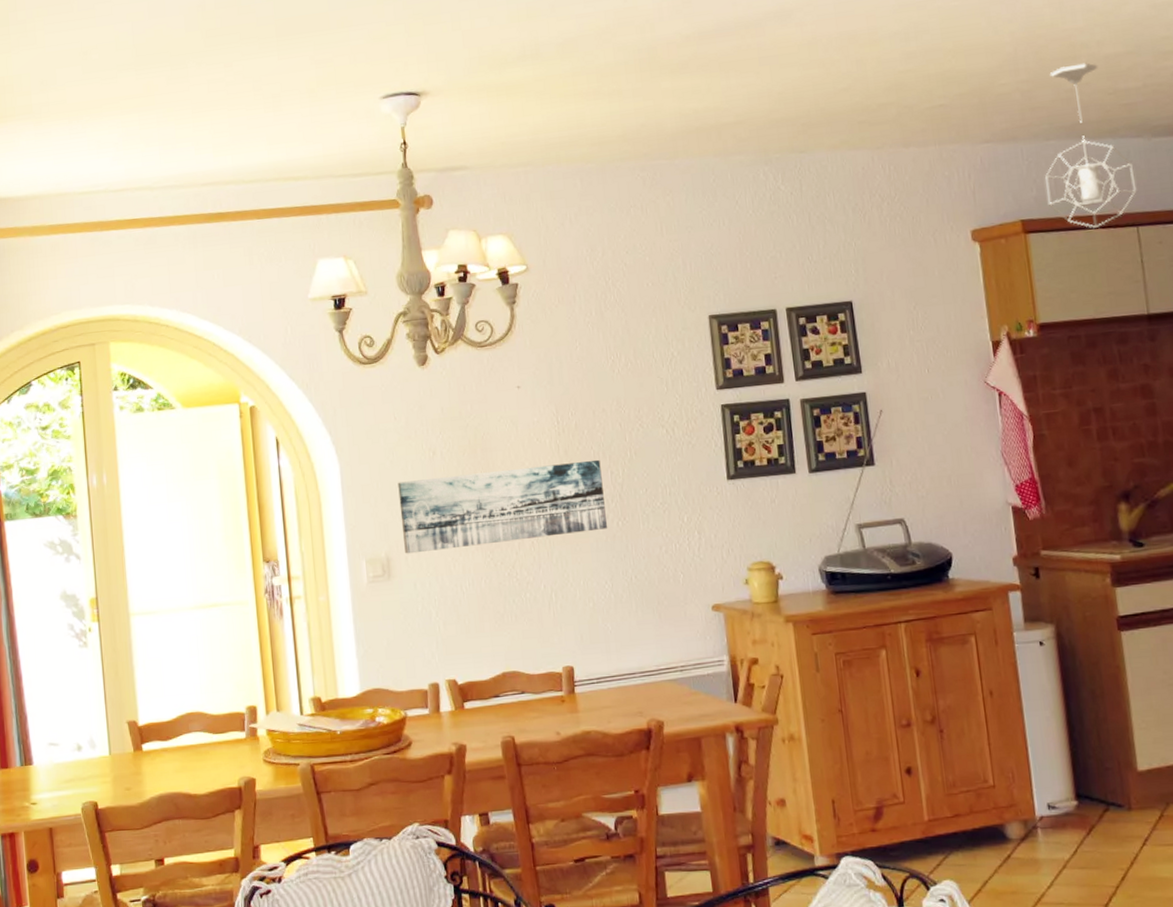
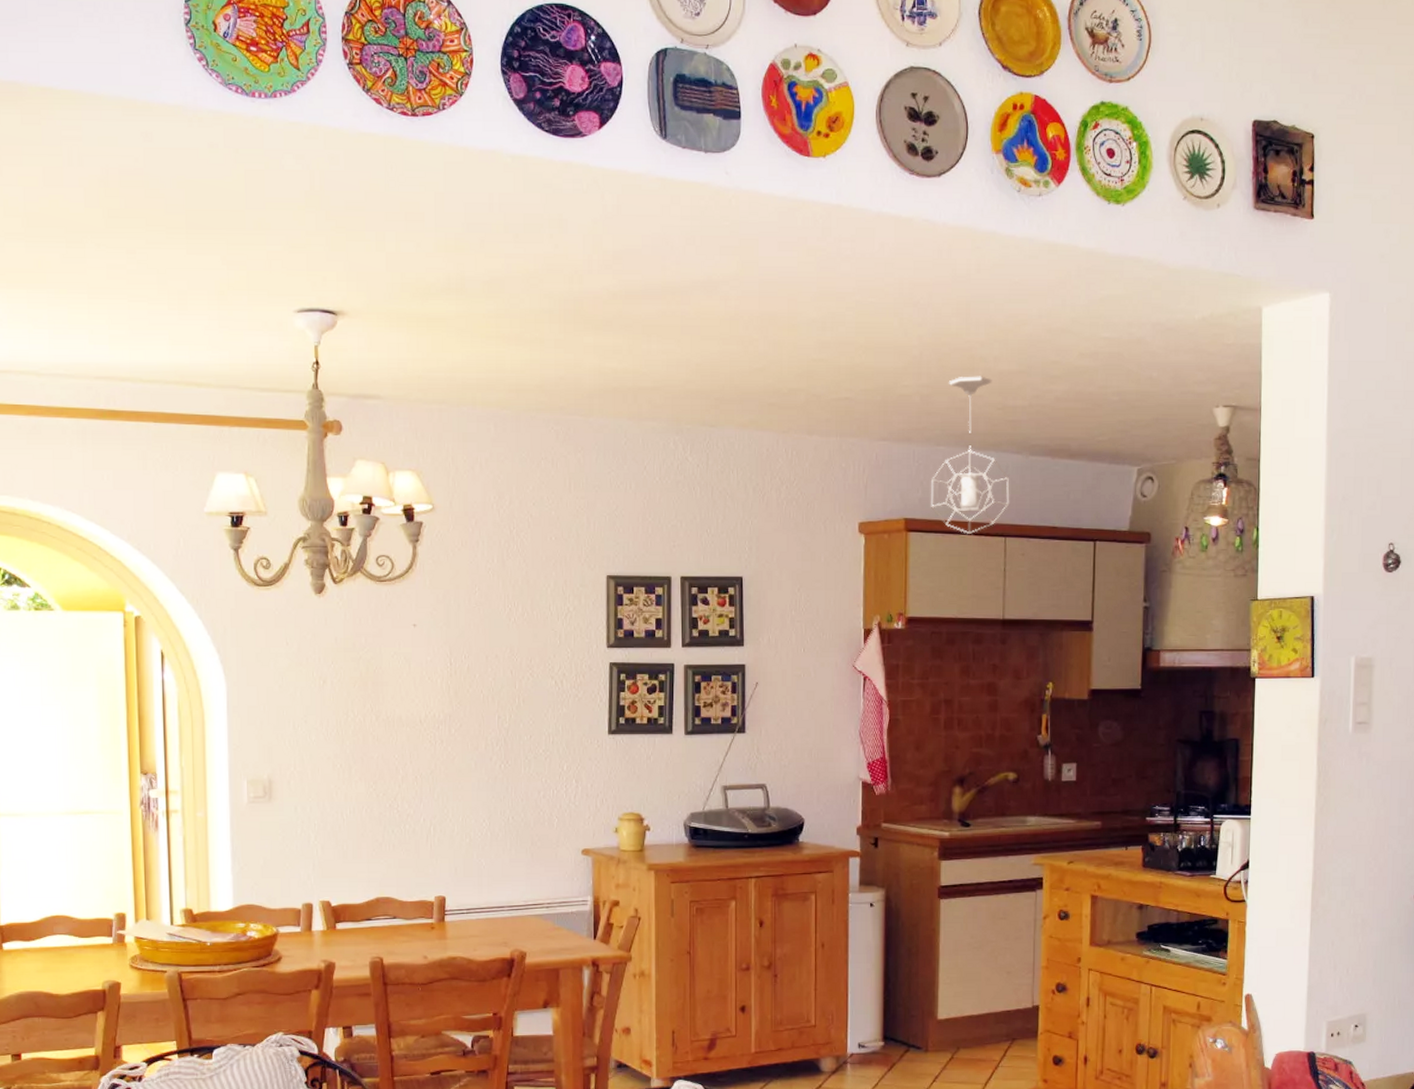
wall art: present [398,459,608,554] -> none [285,703,491,778]

